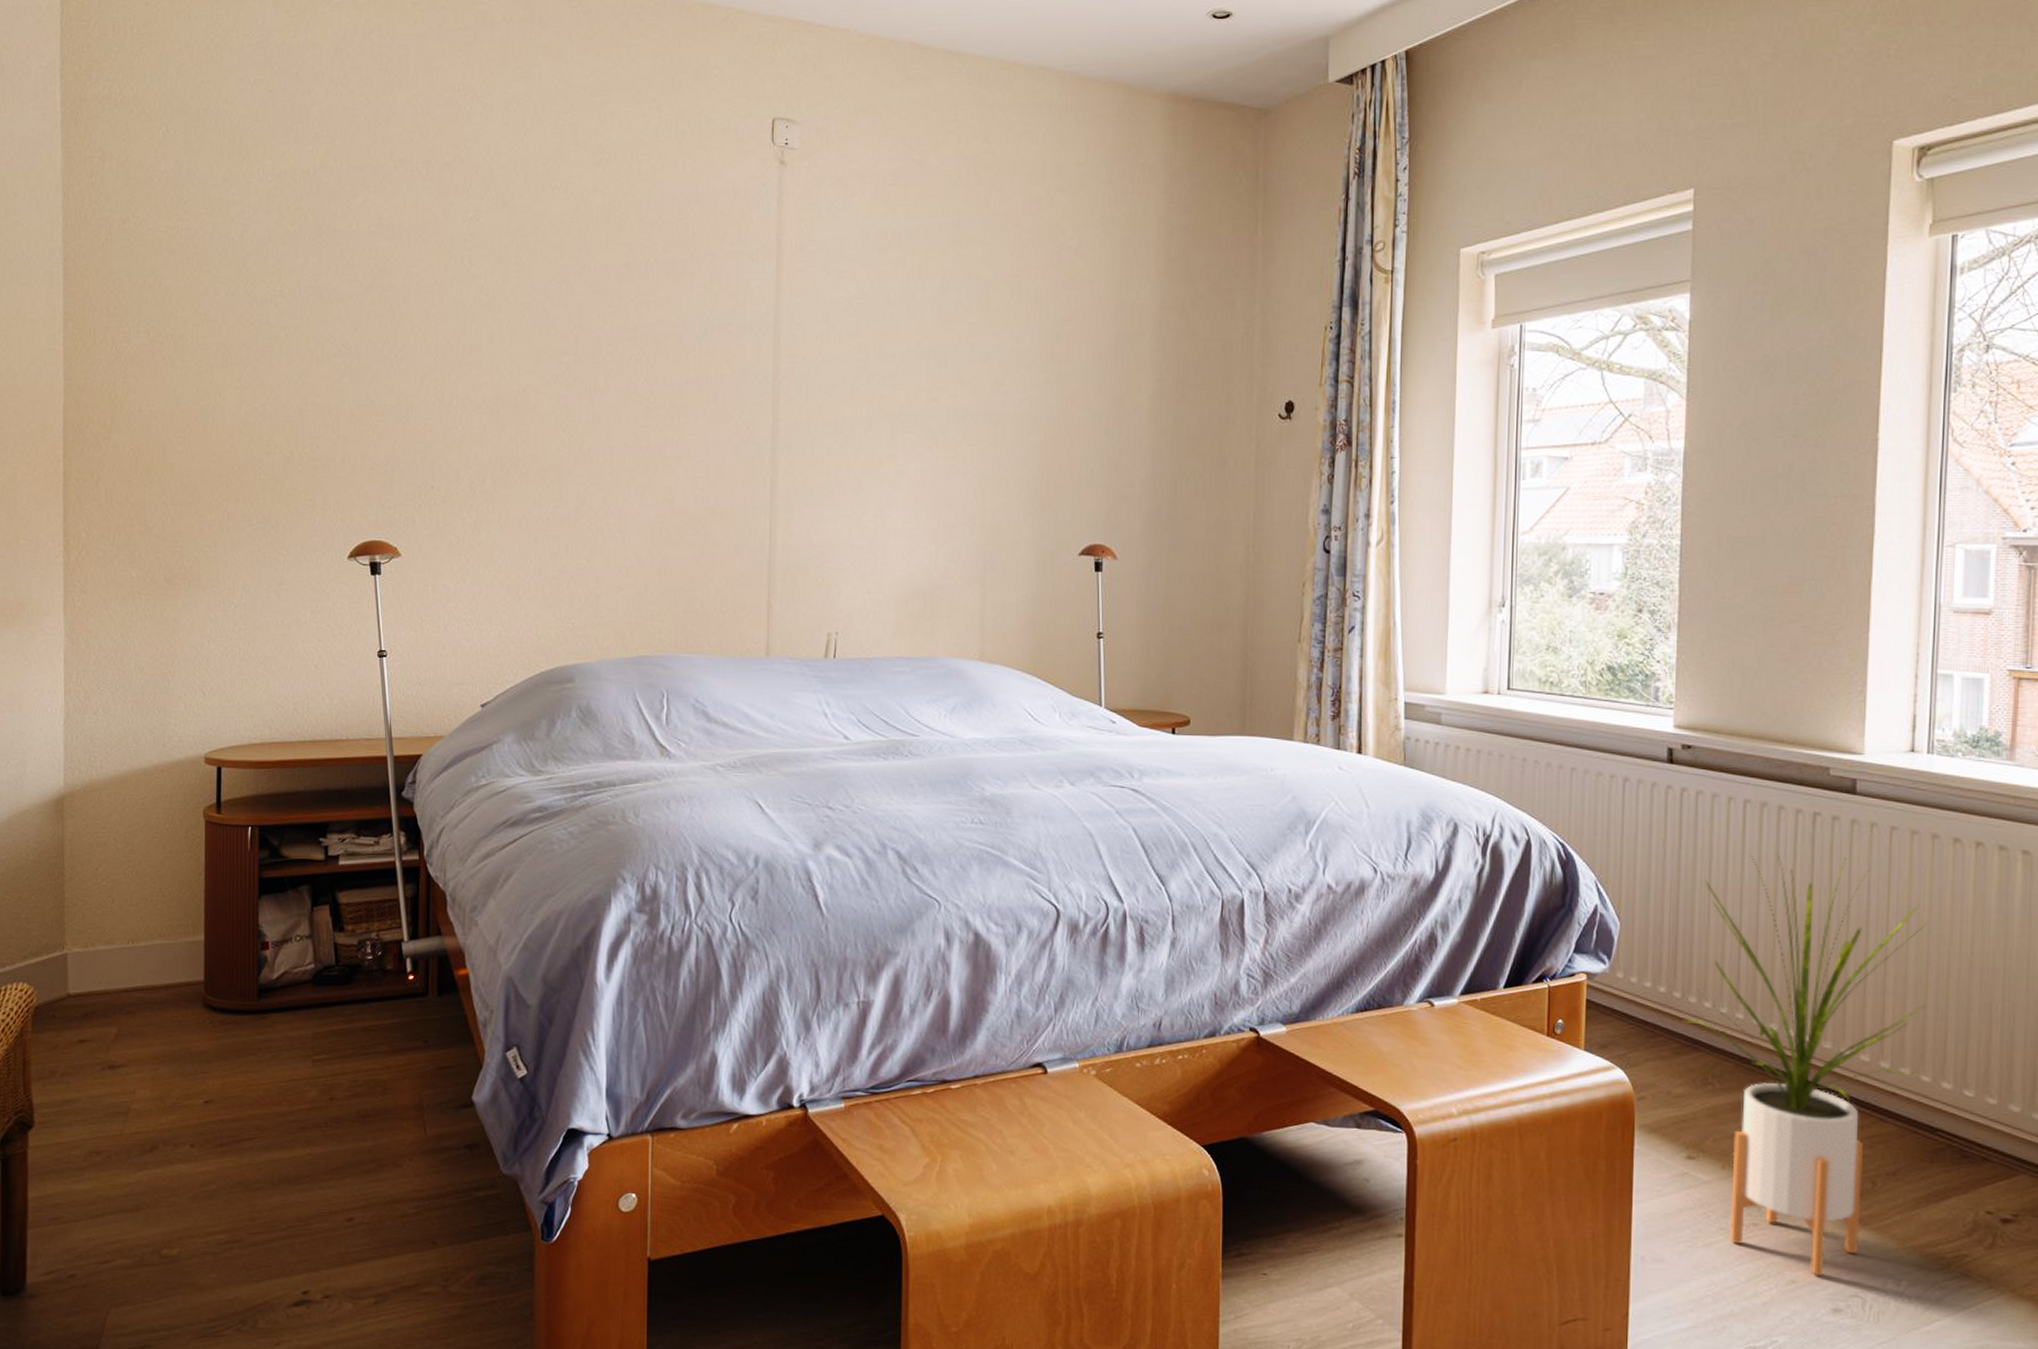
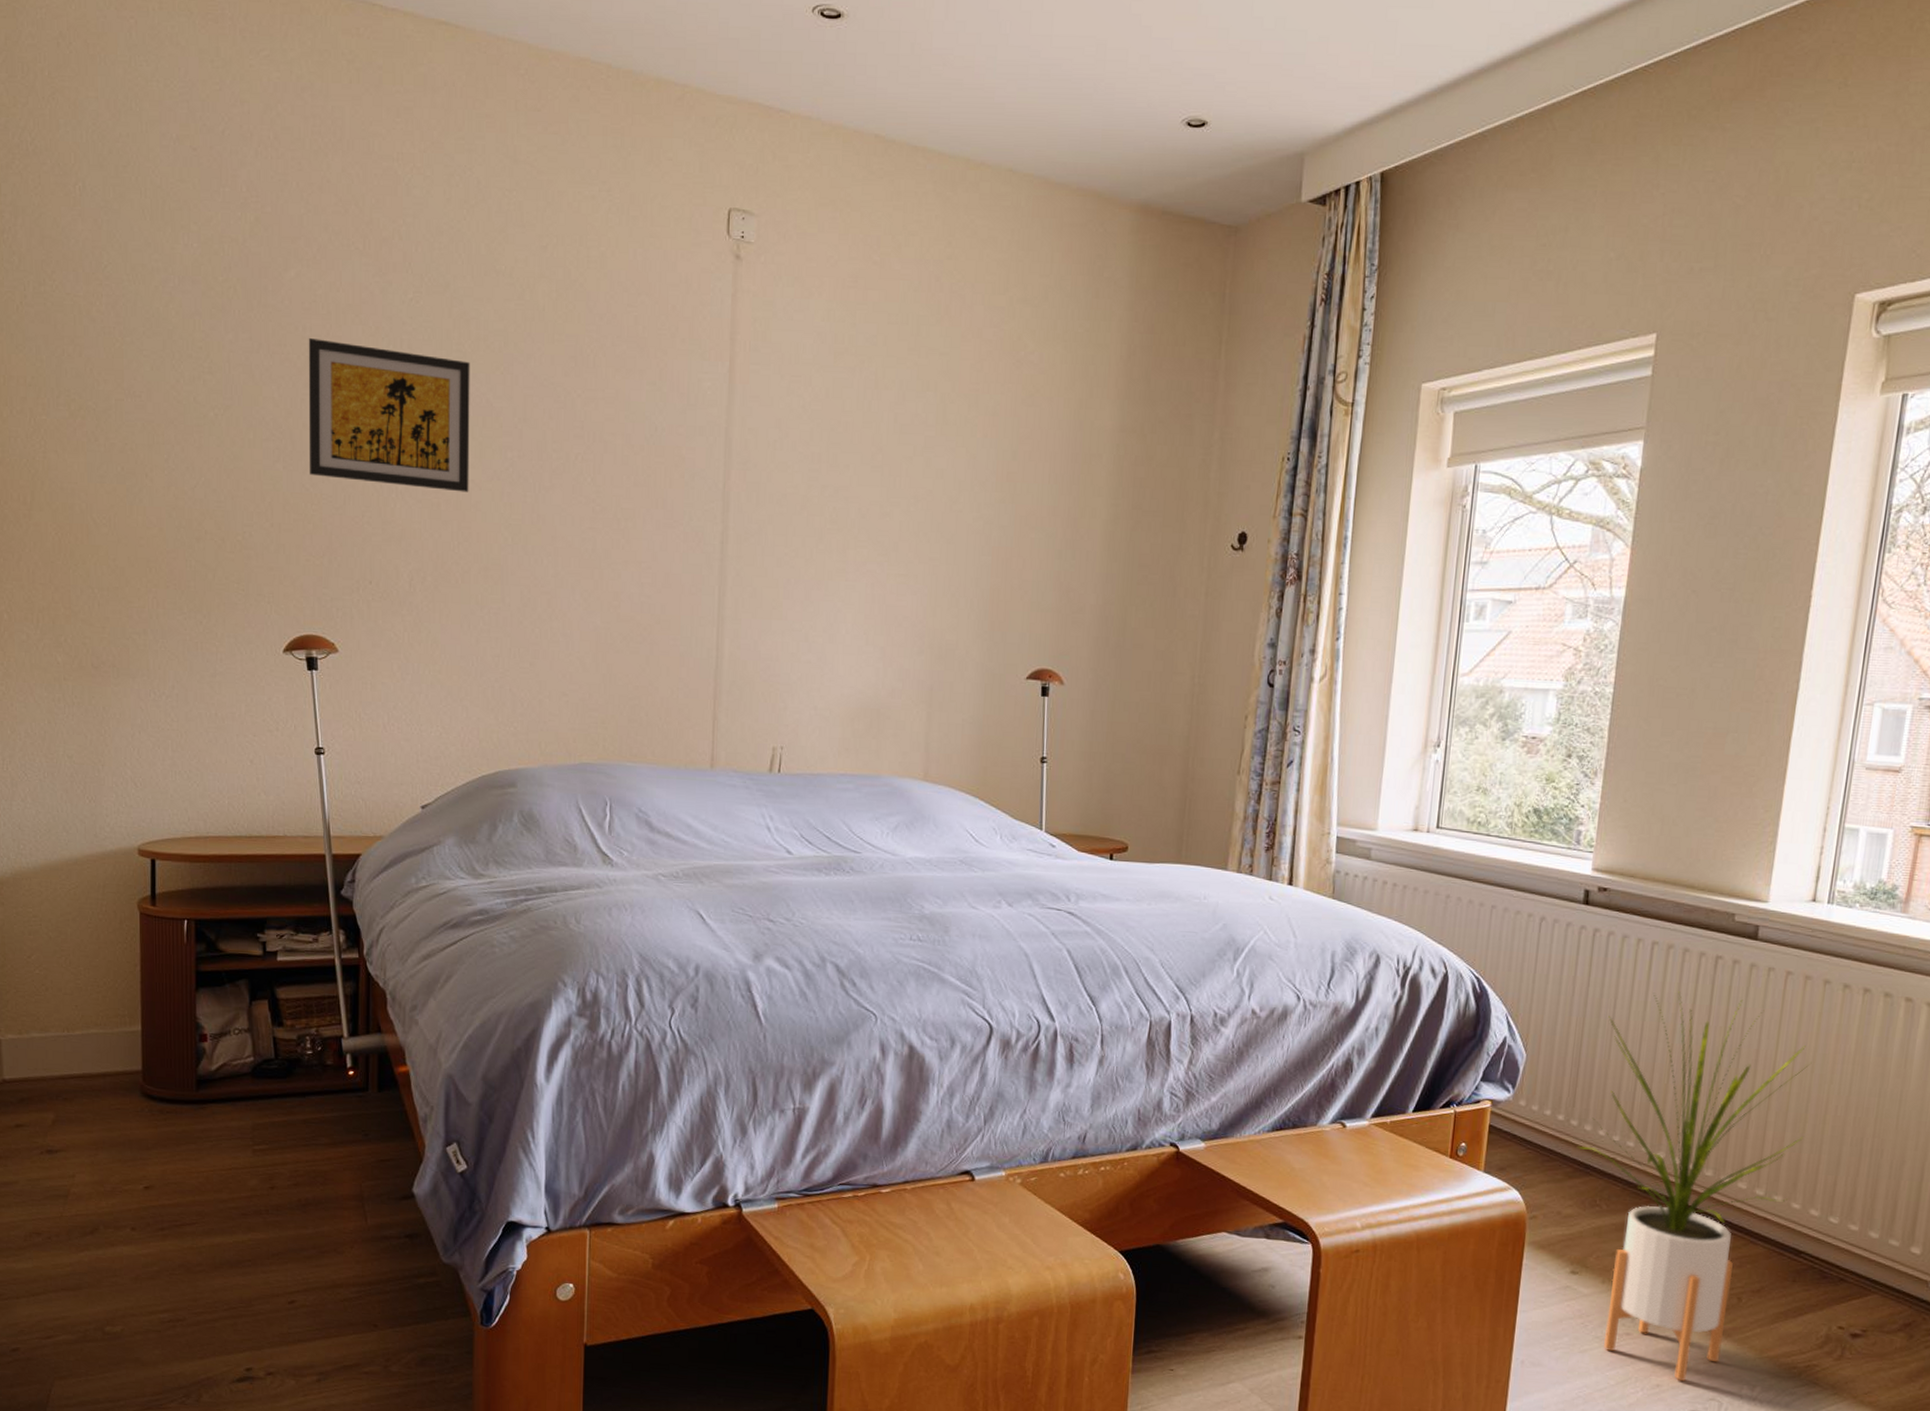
wall art: none [374,259,528,397] -> present [308,338,470,493]

